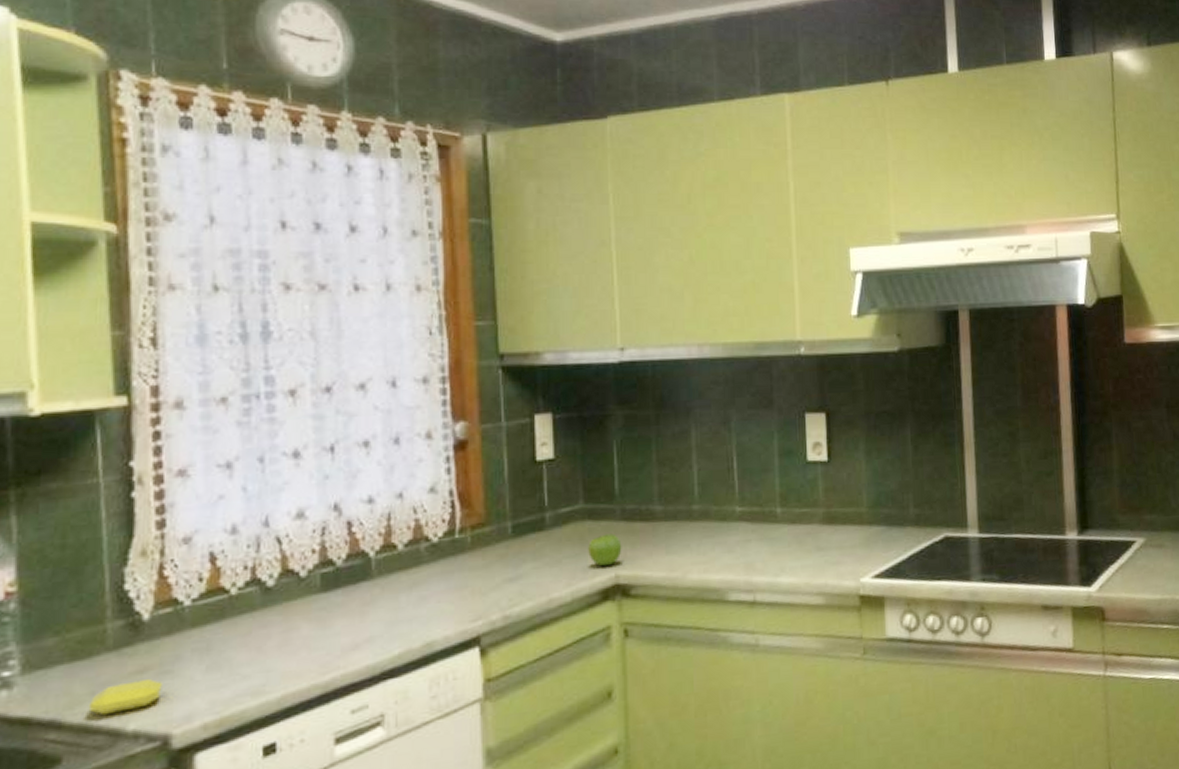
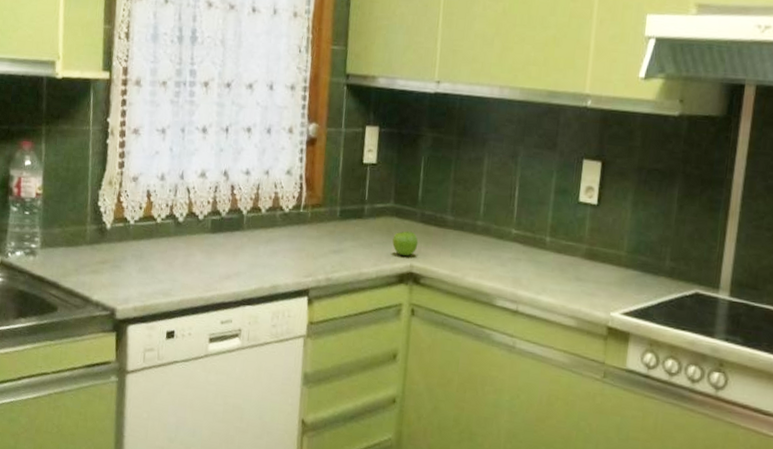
soap bar: present [88,679,163,716] -> none [73,267,114,287]

